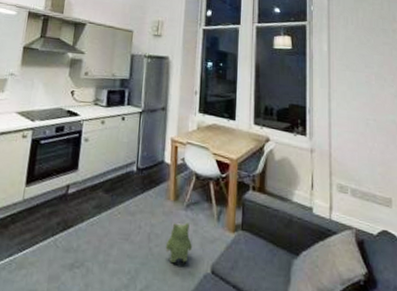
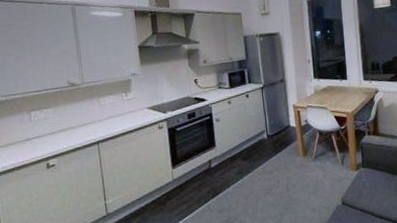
plush toy: present [165,223,192,264] -> none [302,170,324,204]

